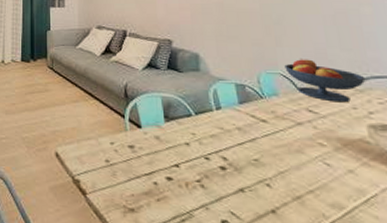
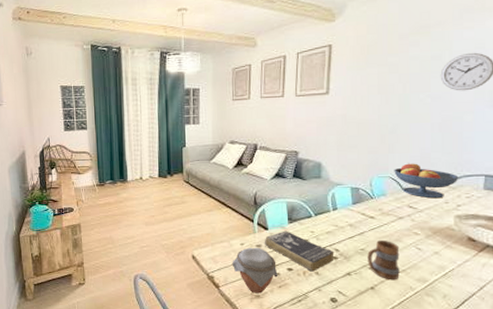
jar: none [100,147,155,207] -> present [232,247,278,294]
book: none [137,130,222,184] -> present [264,230,334,272]
mug: none [263,149,307,204] -> present [367,239,400,280]

